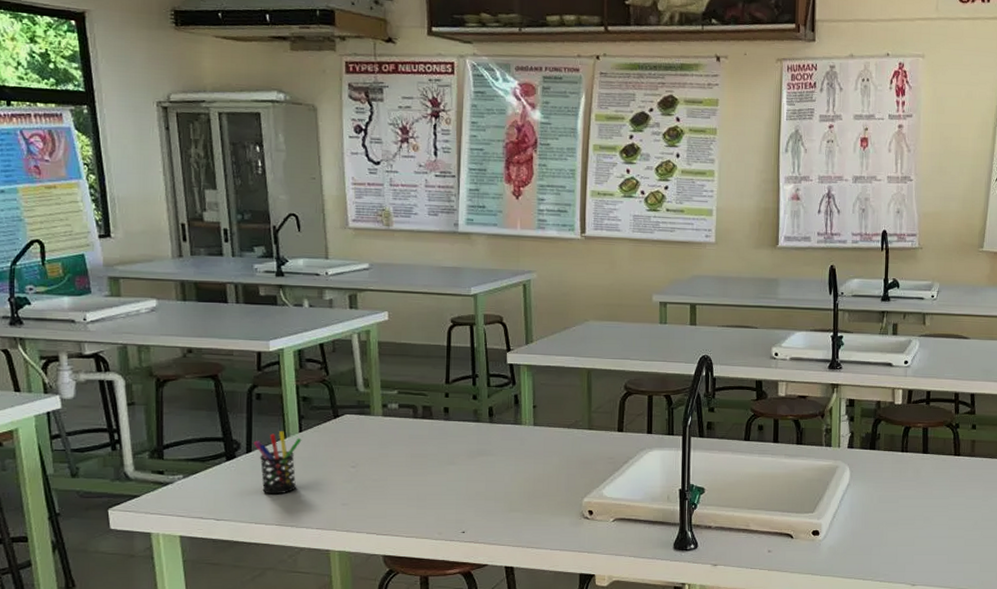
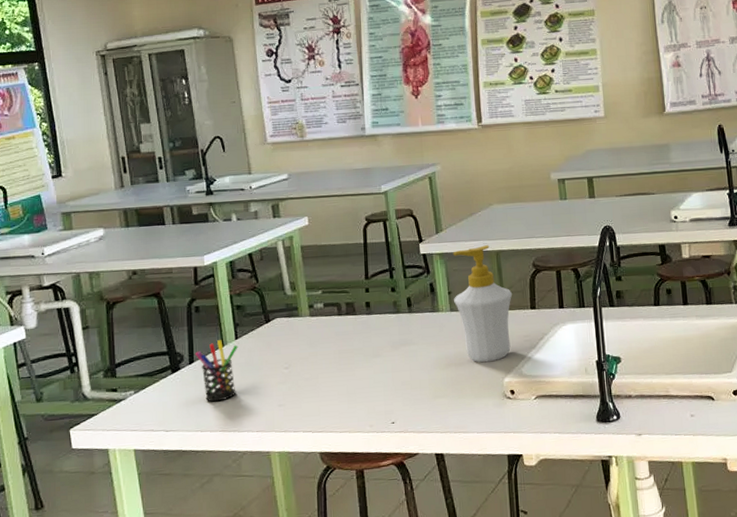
soap bottle: none [538,362,601,481] -> present [452,245,513,363]

